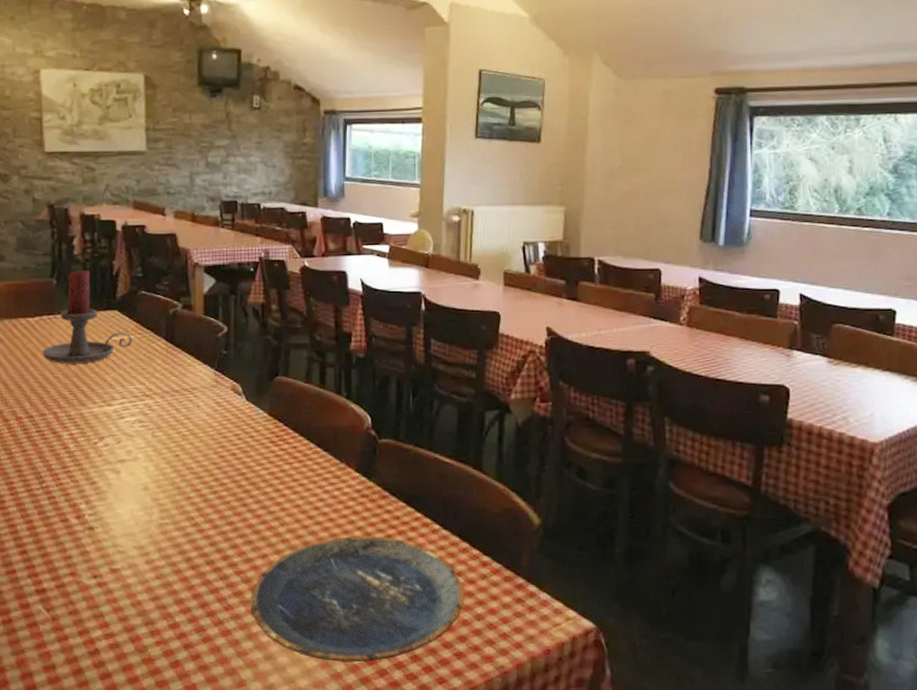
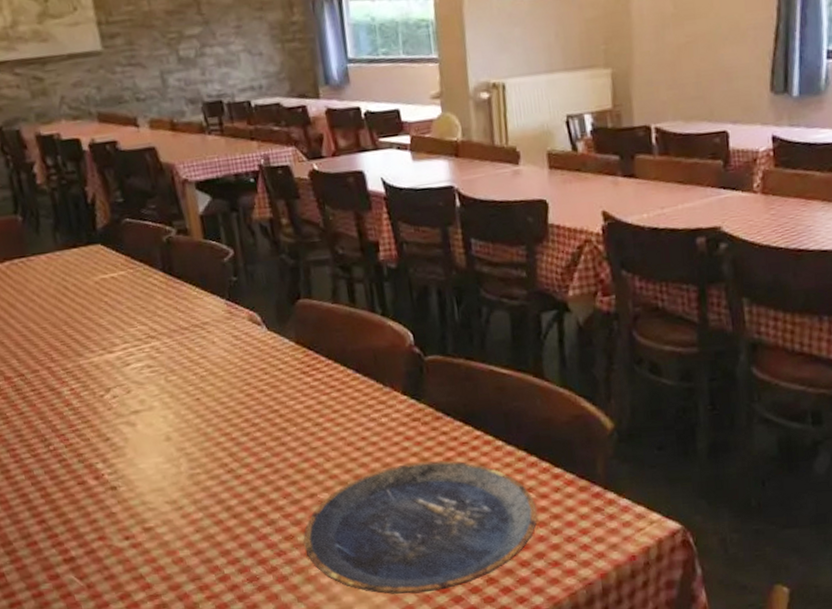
candle holder: present [43,269,132,363] -> none [21,201,125,312]

